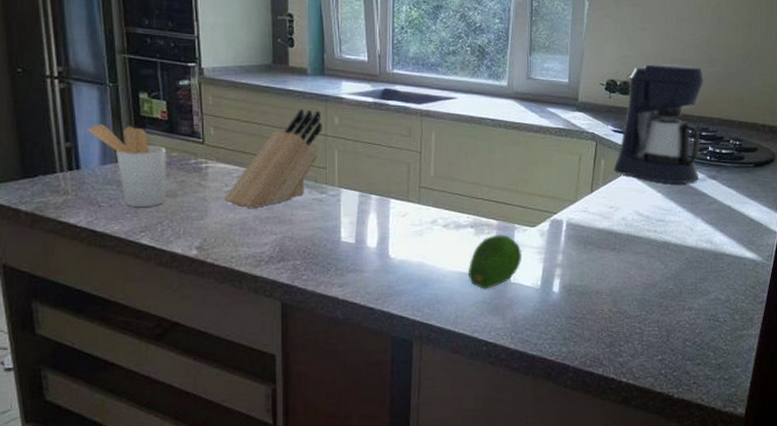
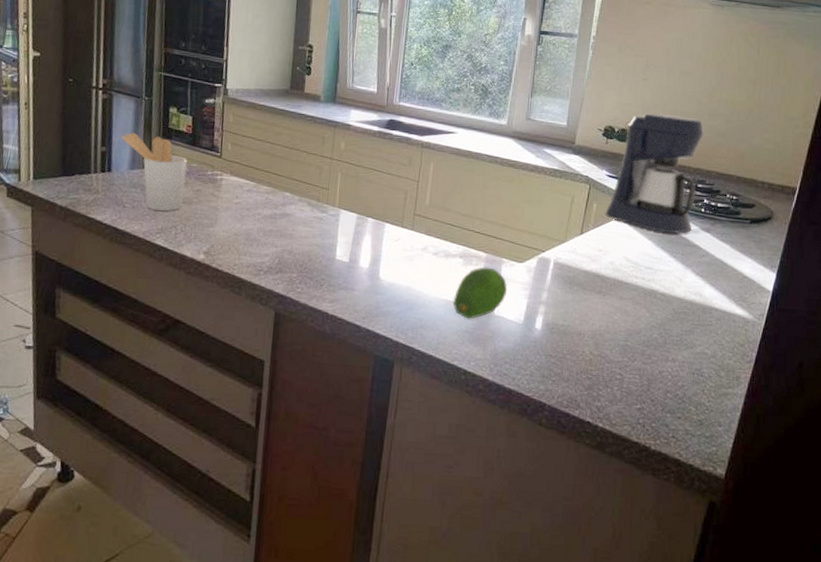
knife block: present [224,109,322,209] -> none [233,132,329,221]

